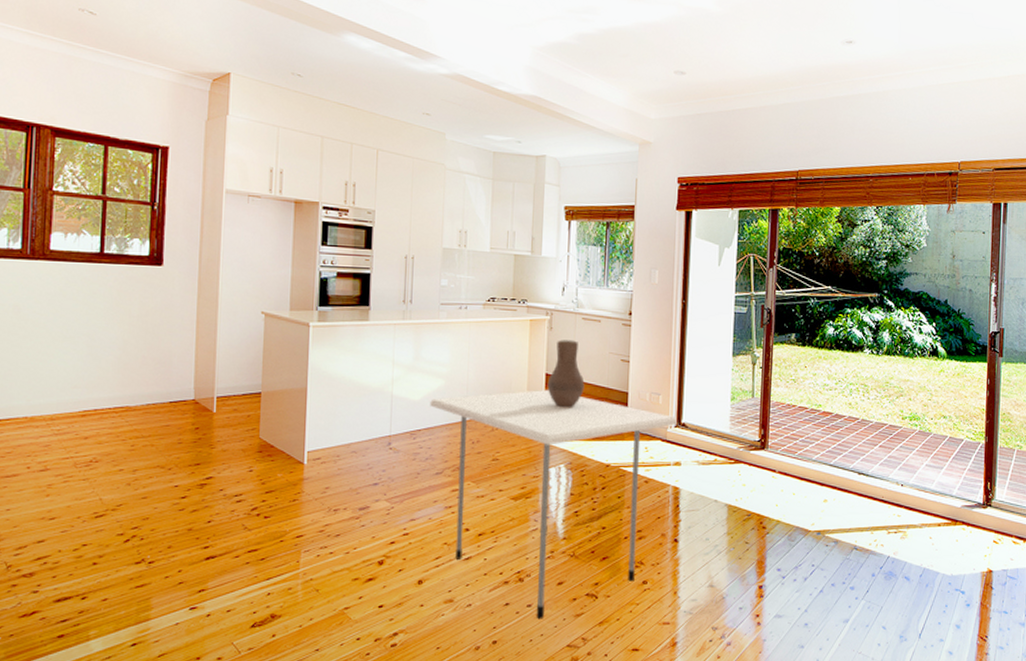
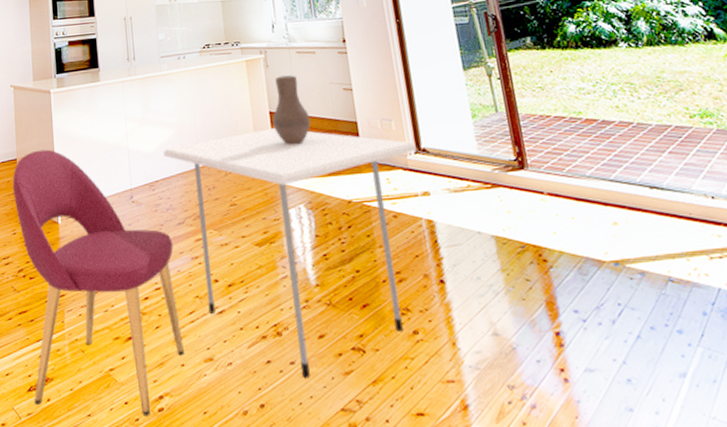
dining chair: none [253,386,428,651] -> present [12,149,184,416]

